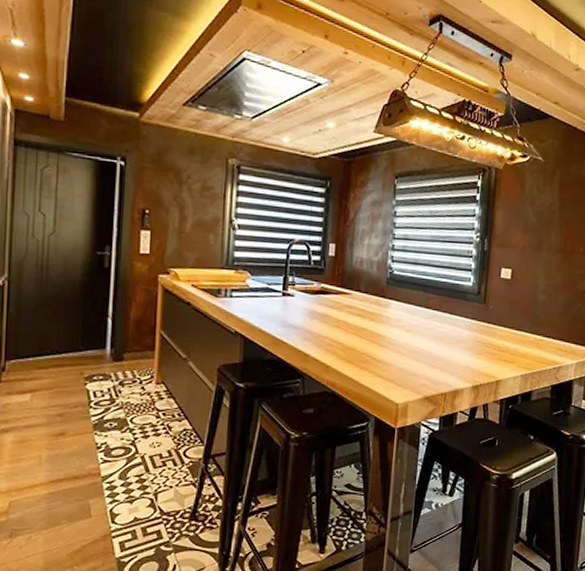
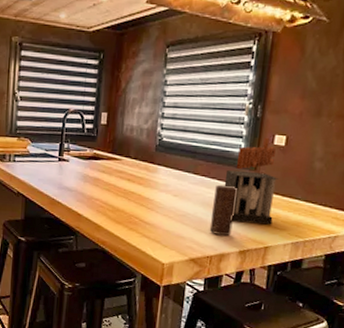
candle: none [442,318,468,372] -> present [209,184,237,236]
knife block: none [455,270,506,358] -> present [224,137,278,225]

